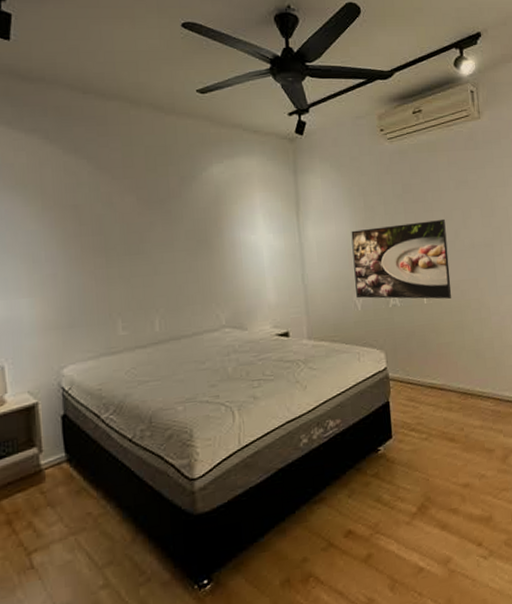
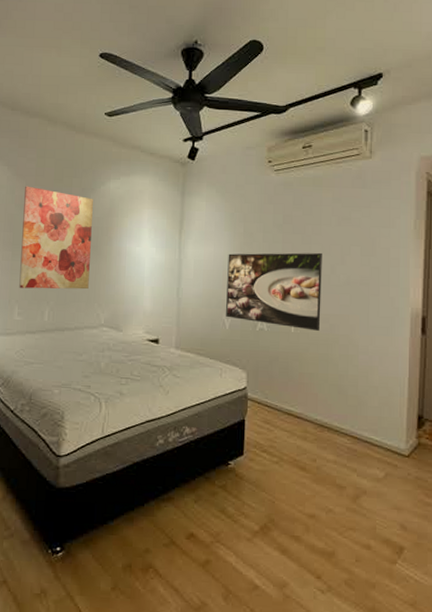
wall art: none [112,180,203,298] -> present [19,186,93,290]

